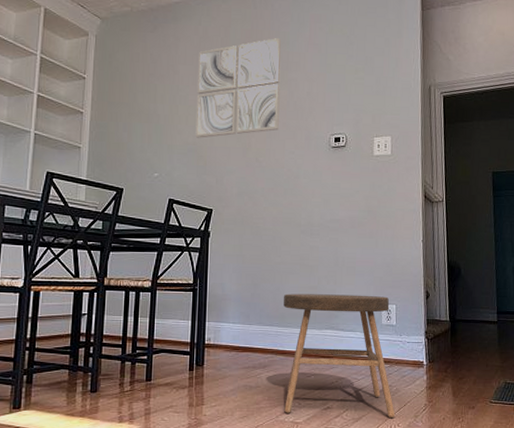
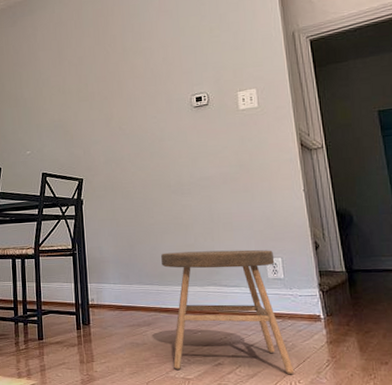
wall art: present [195,38,282,138] -> none [56,12,139,115]

